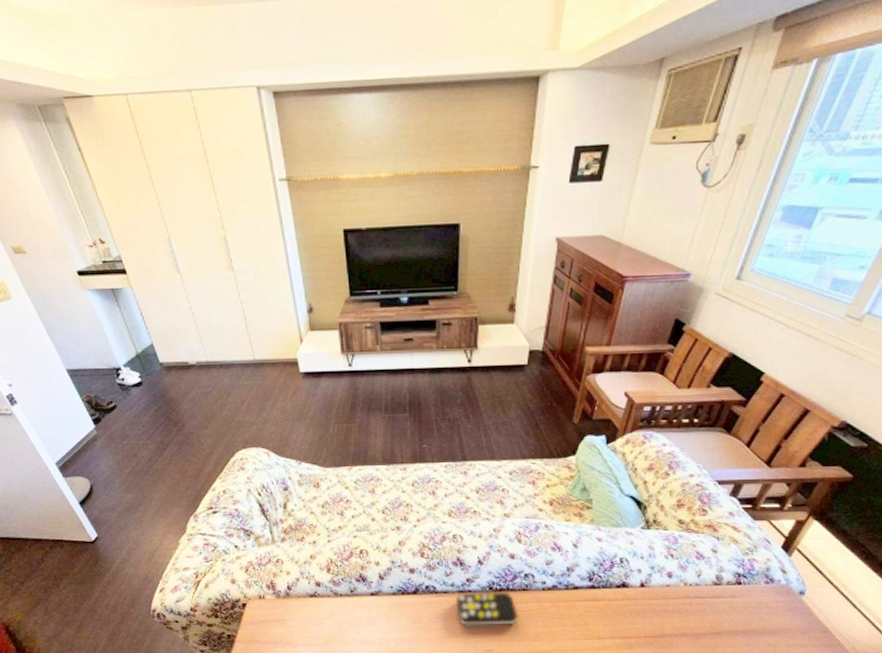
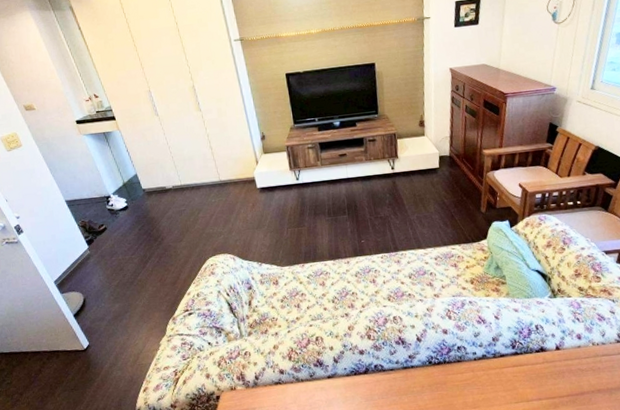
remote control: present [455,591,518,626] -> none [401,364,457,400]

